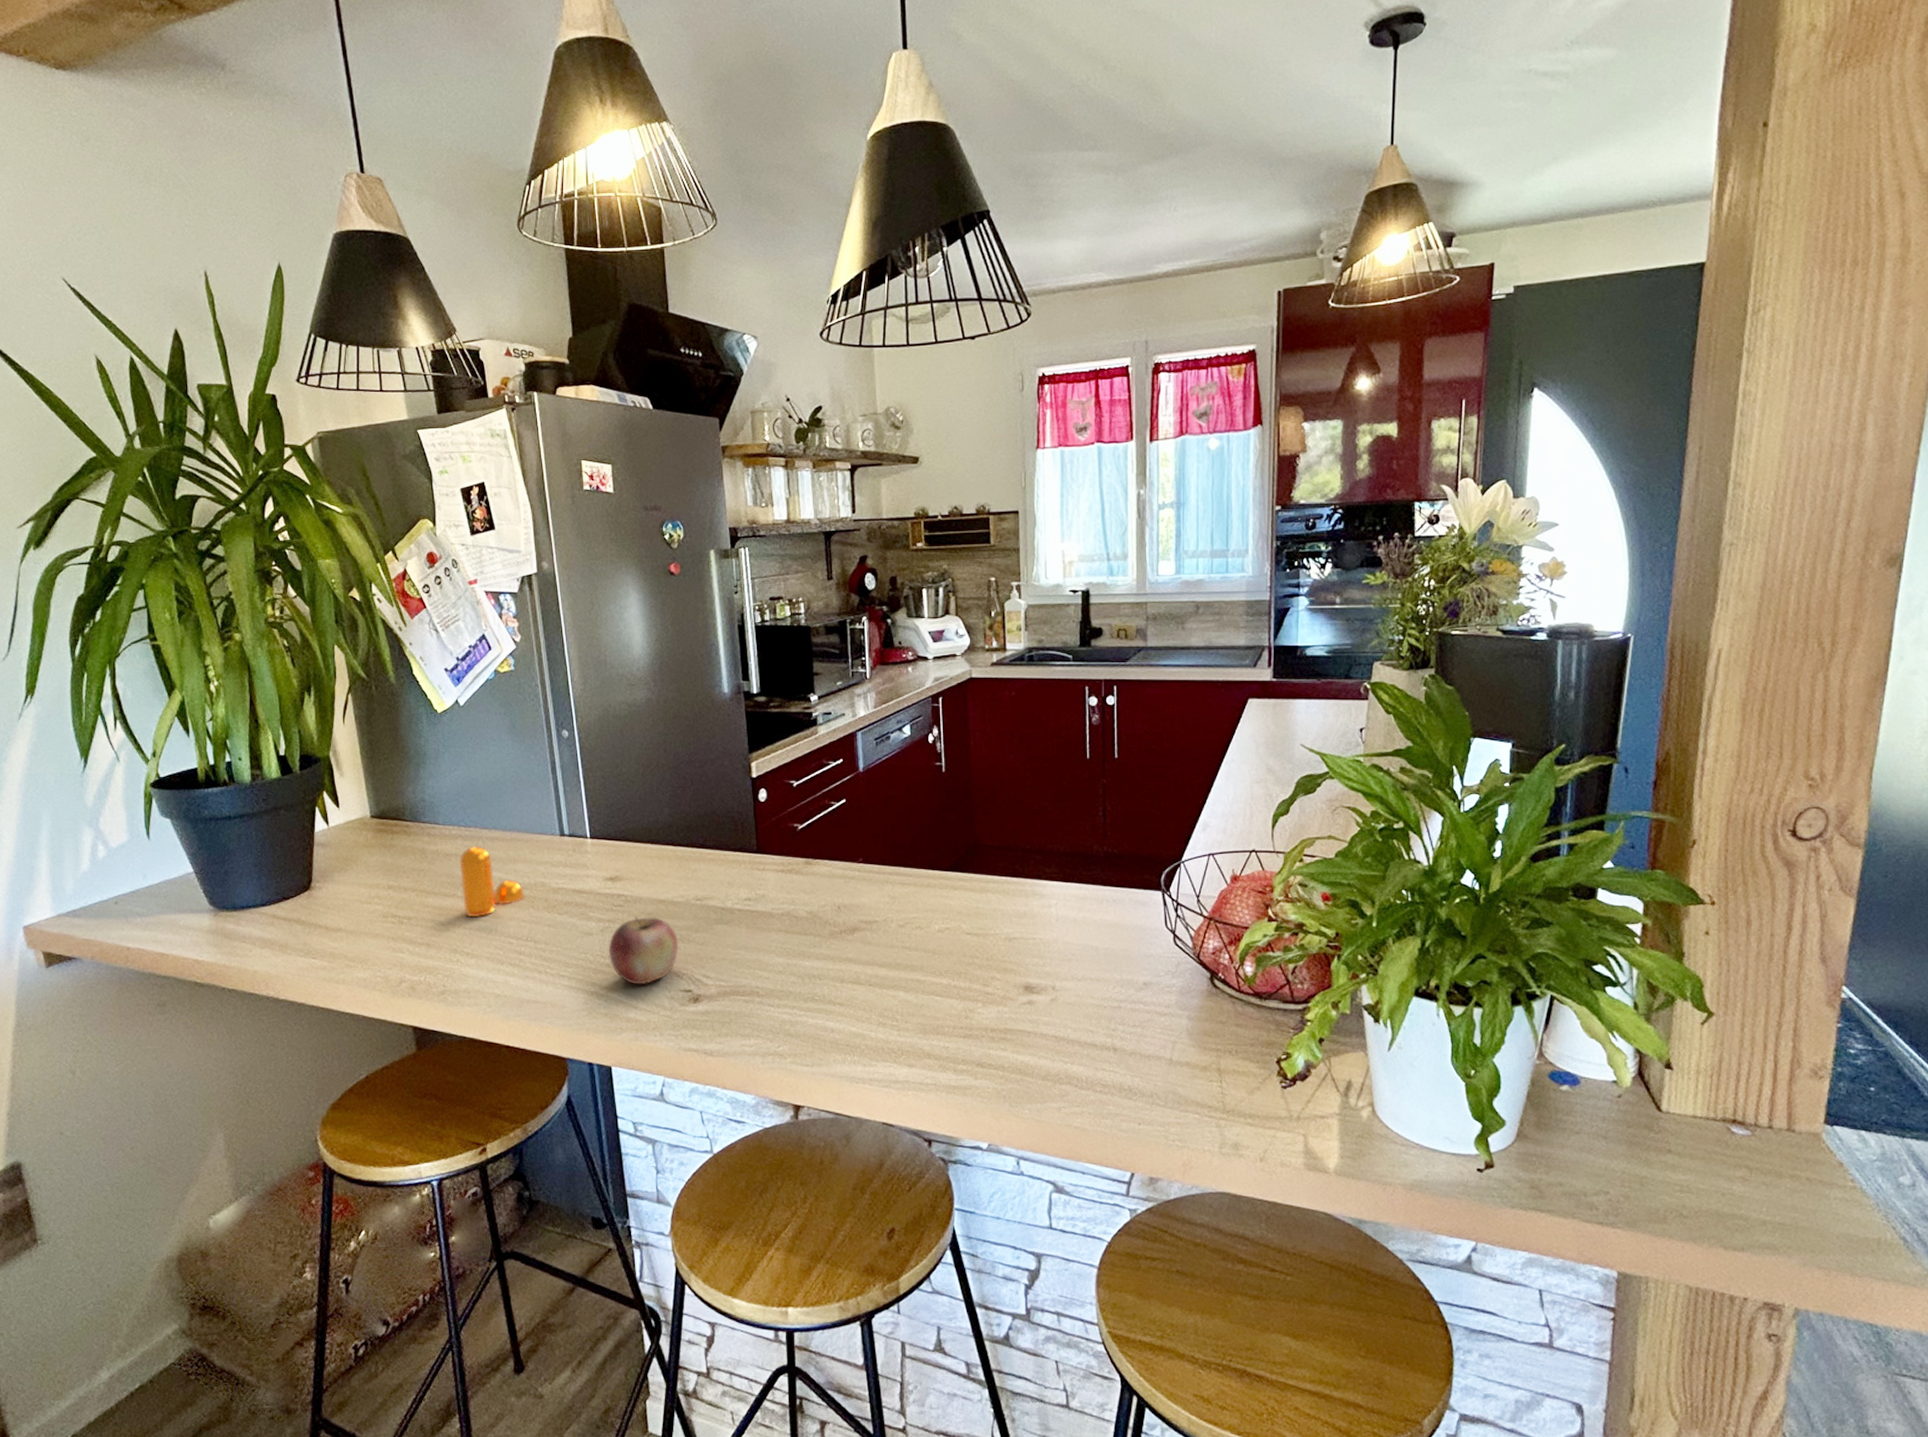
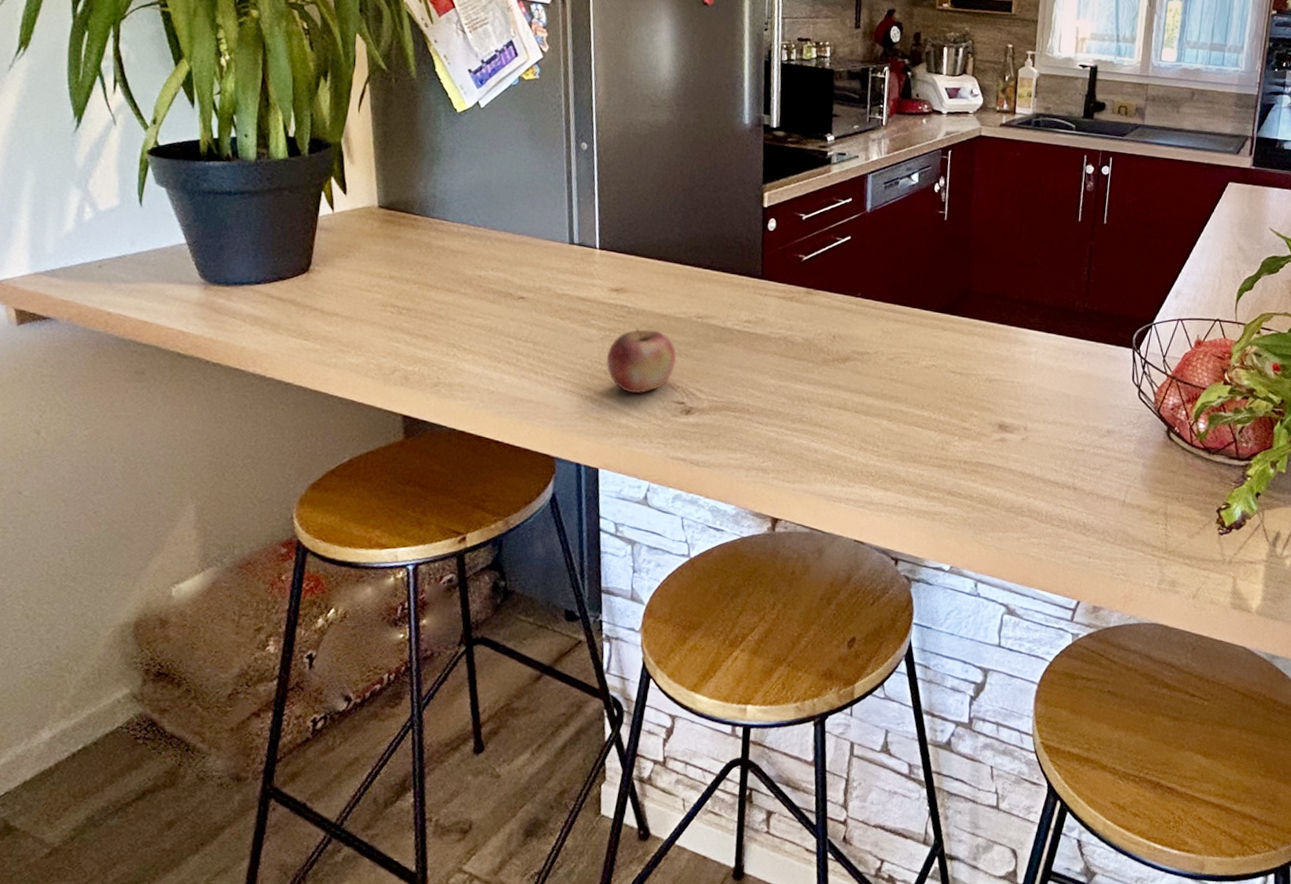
pepper shaker: present [459,845,524,918] -> none [465,244,528,315]

